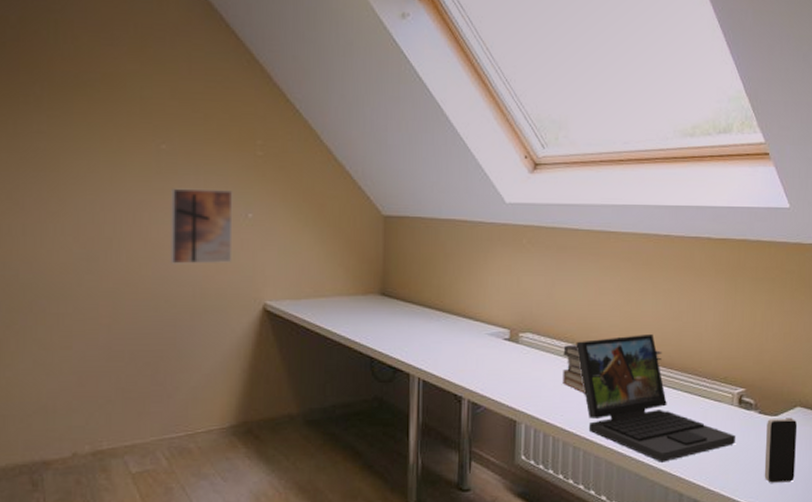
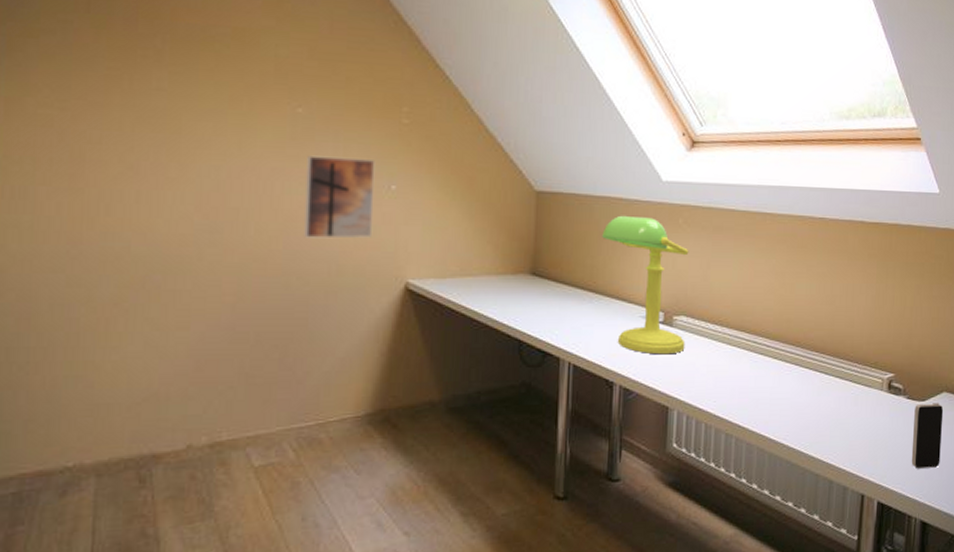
desk lamp: none [448,237,534,370] -> present [602,215,689,355]
book stack: present [563,345,662,393] -> none [716,329,815,379]
laptop: present [576,335,736,462] -> none [730,319,885,449]

